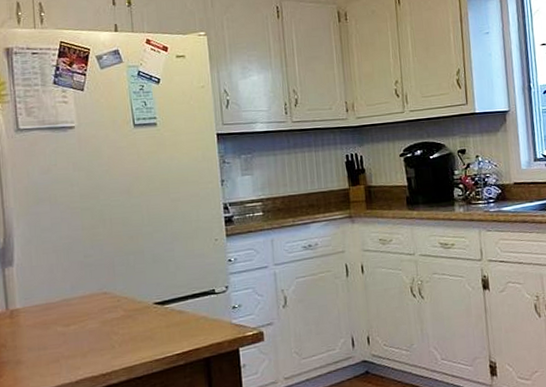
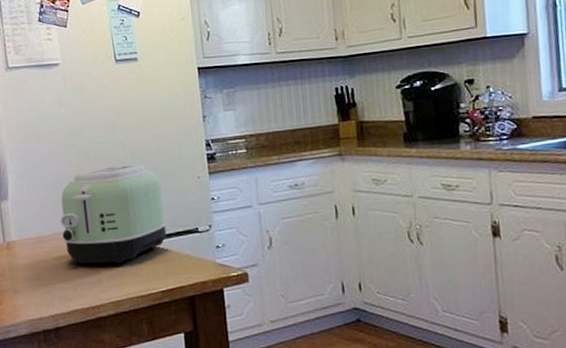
toaster: none [71,227,183,330] -> present [61,164,167,264]

